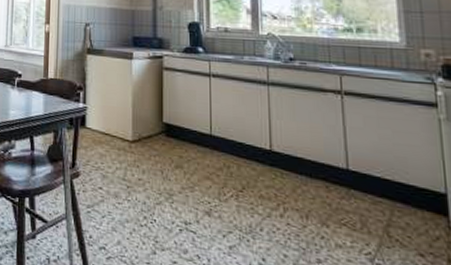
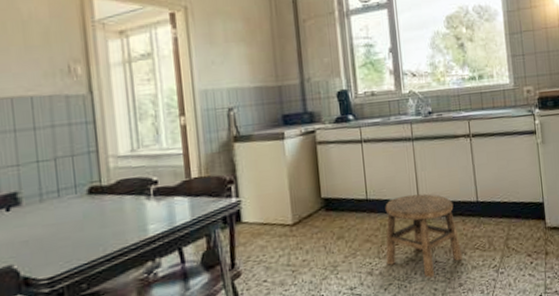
stool: none [227,140,323,241] -> present [385,194,462,278]

